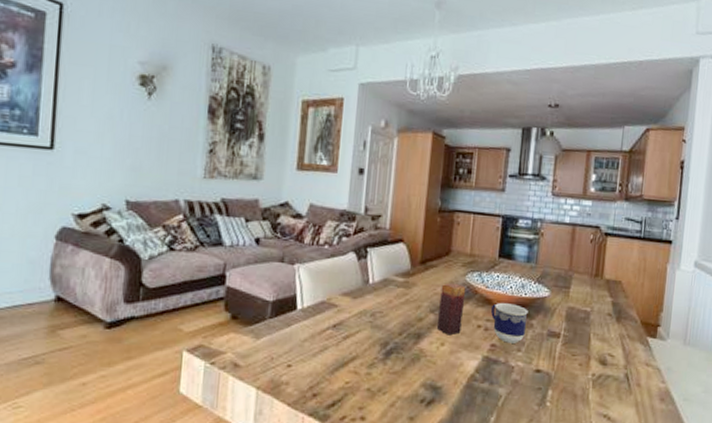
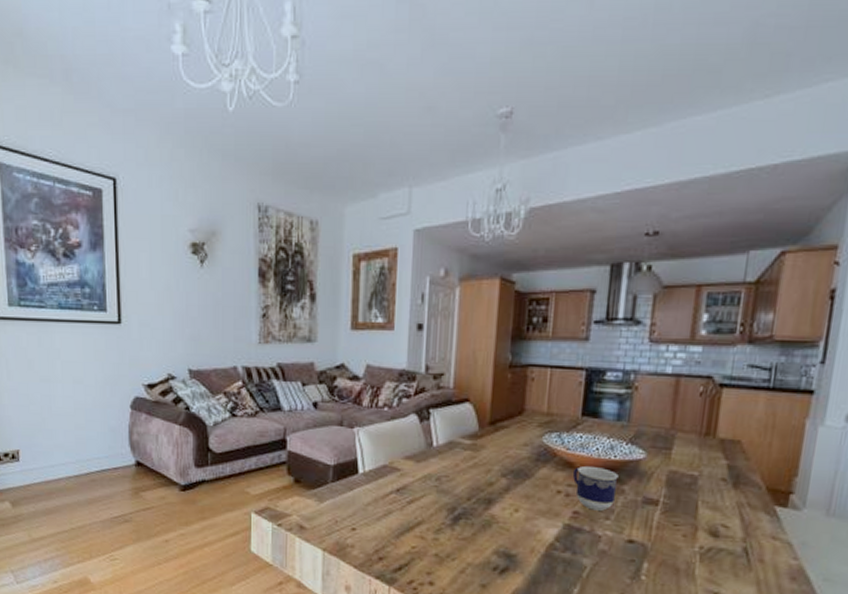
candle: present [436,283,466,336] -> none [509,445,543,501]

